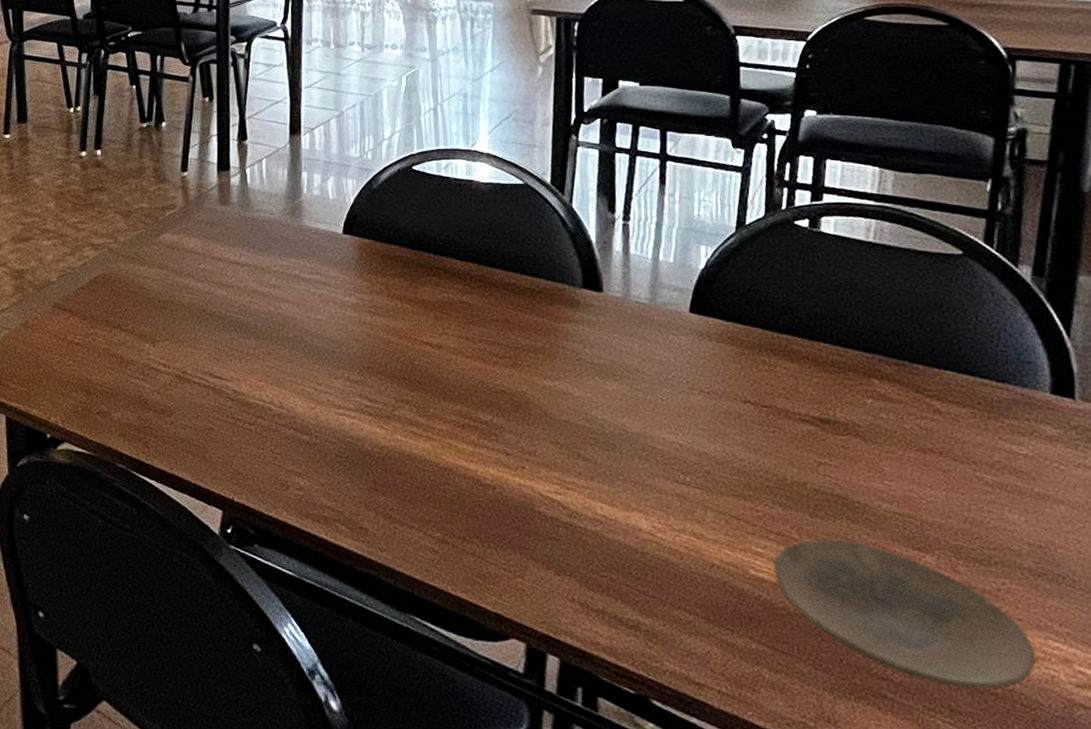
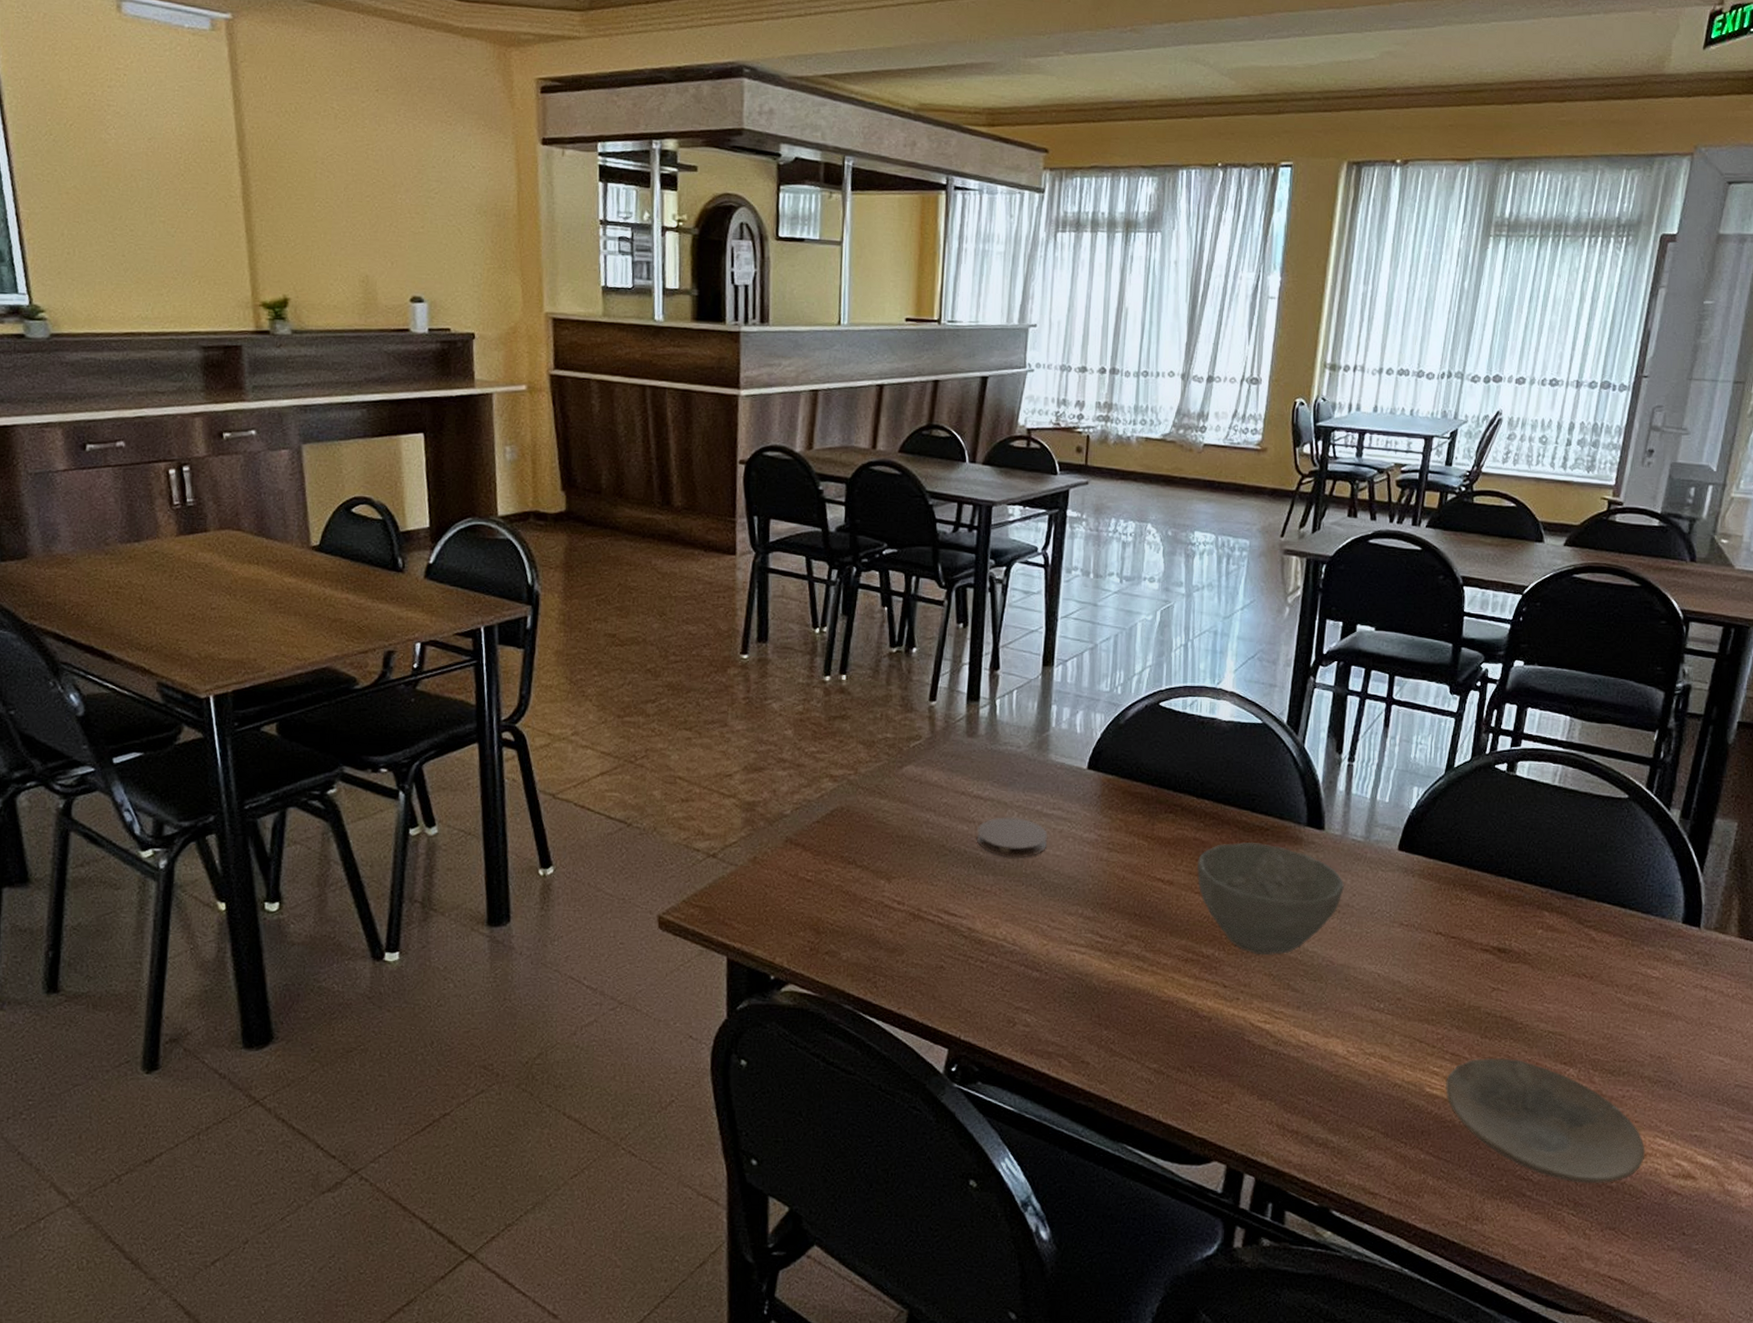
coaster: none [237,282,308,322] -> present [977,817,1048,858]
bowl: none [466,304,632,422] -> present [1197,842,1344,955]

